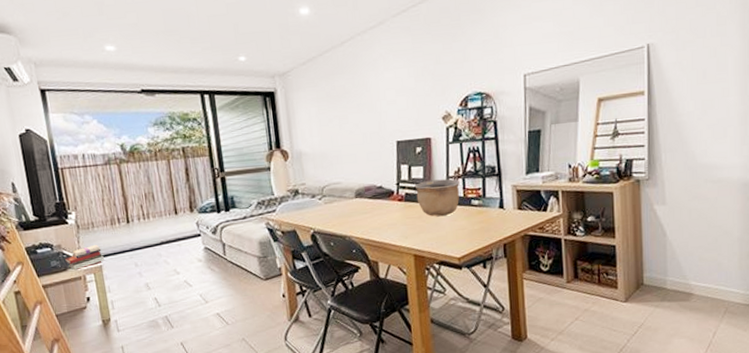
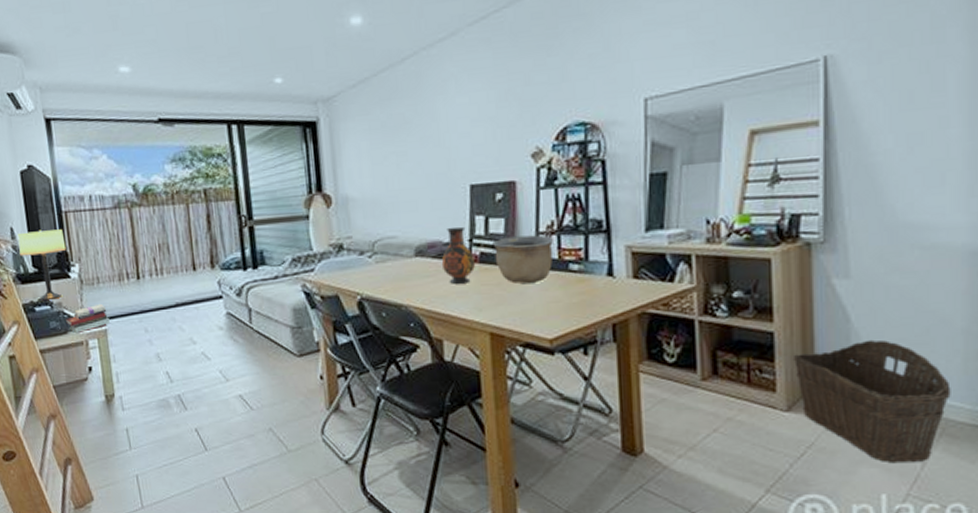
table lamp: none [18,183,64,245] -> present [17,229,66,301]
vase: none [376,173,402,218] -> present [441,226,476,284]
wicker basket: none [628,248,731,335] -> present [792,339,951,464]

